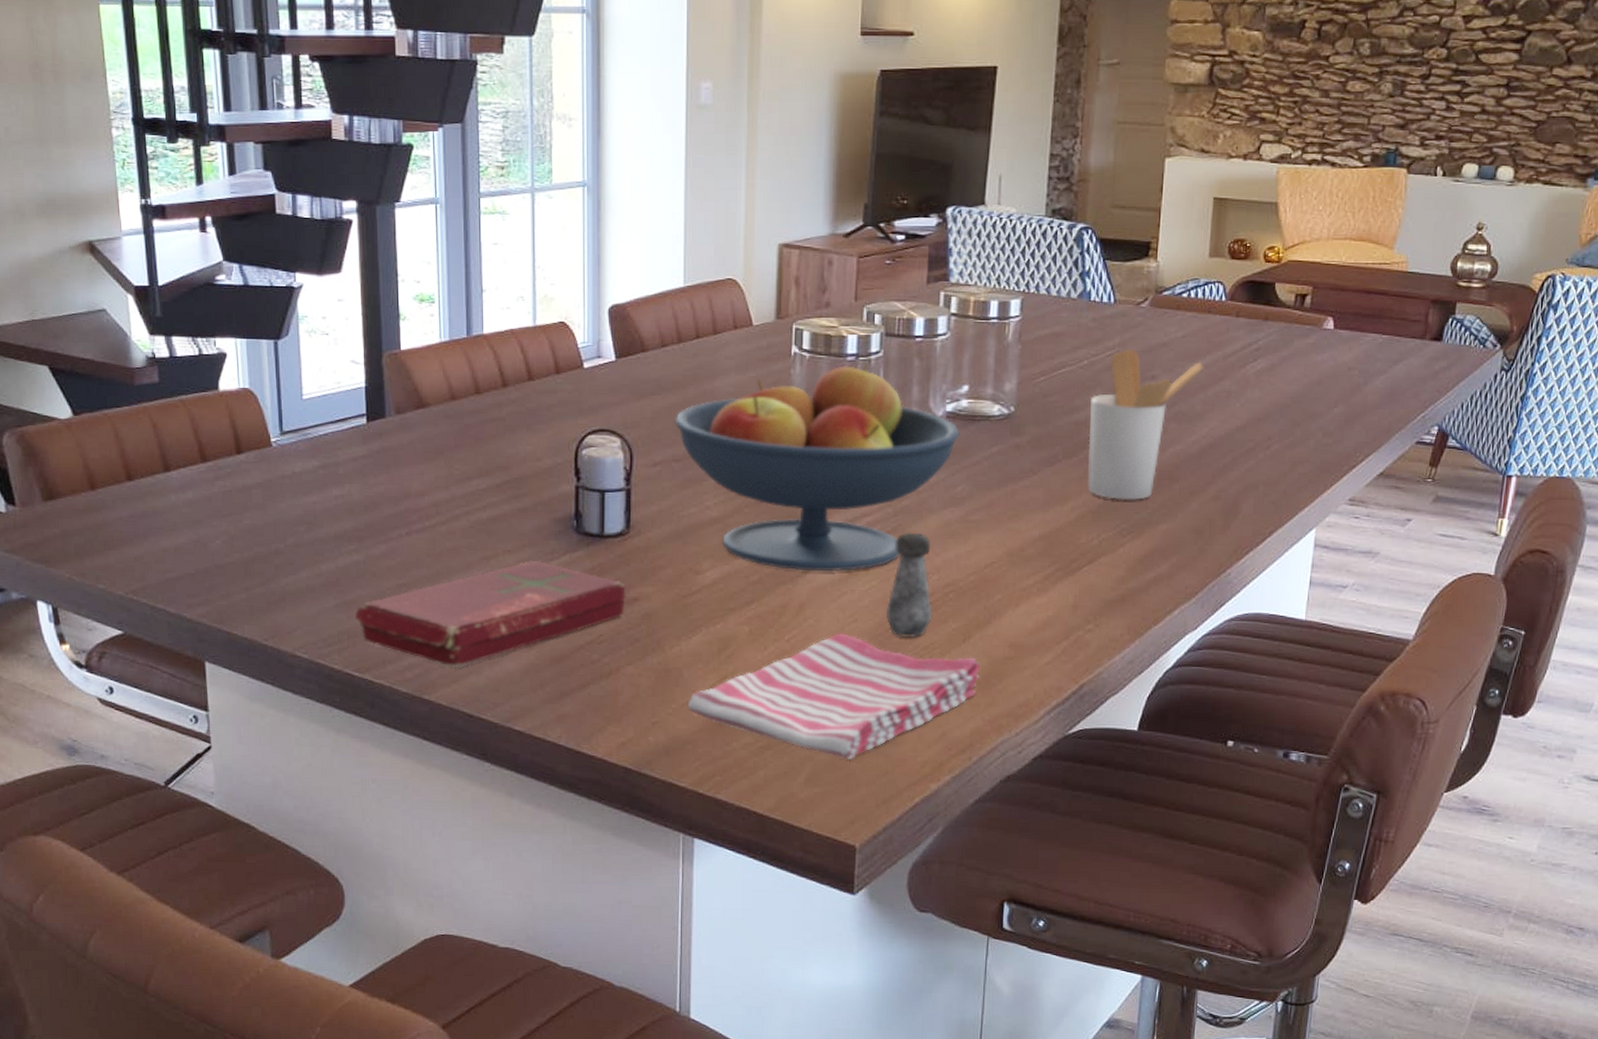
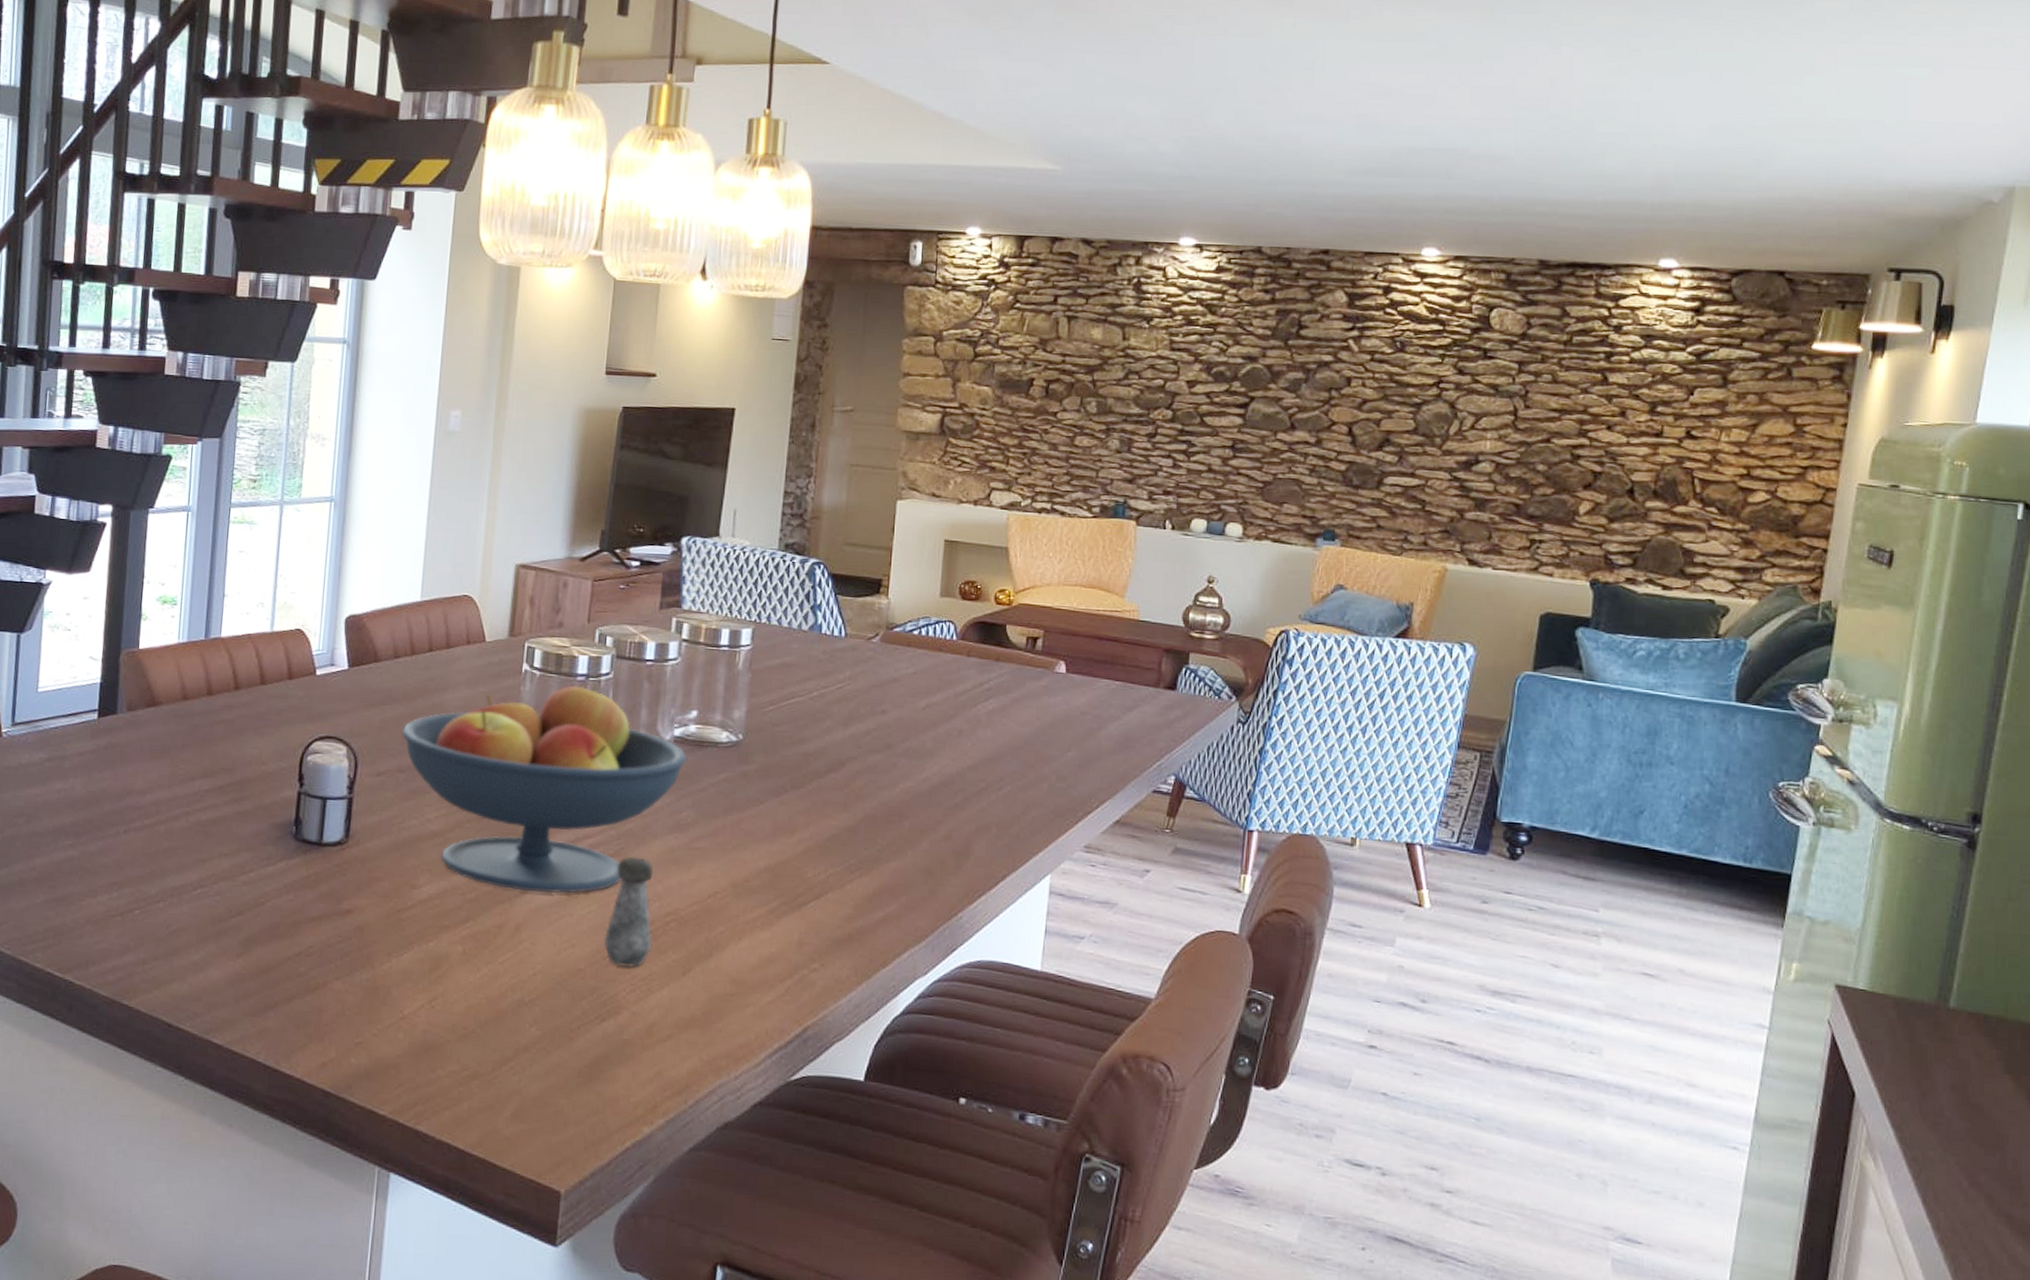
book: present [354,561,626,669] -> none [62,866,340,974]
dish towel: present [687,633,979,759] -> none [393,958,699,1095]
utensil holder: present [1088,349,1204,500] -> none [815,682,935,836]

